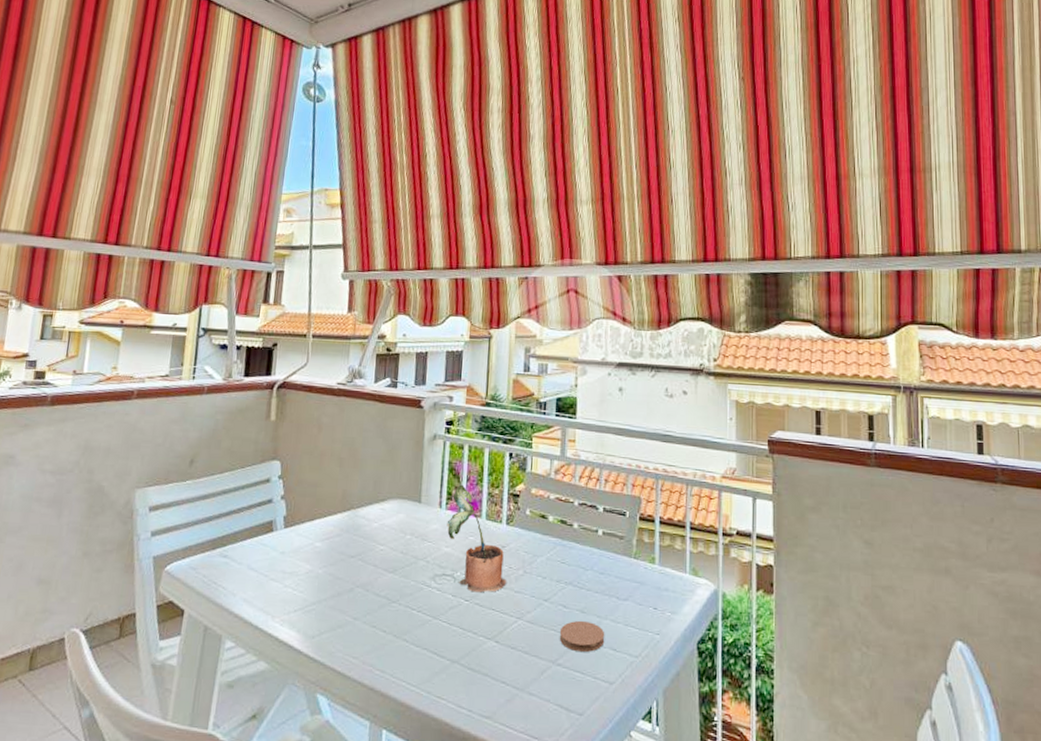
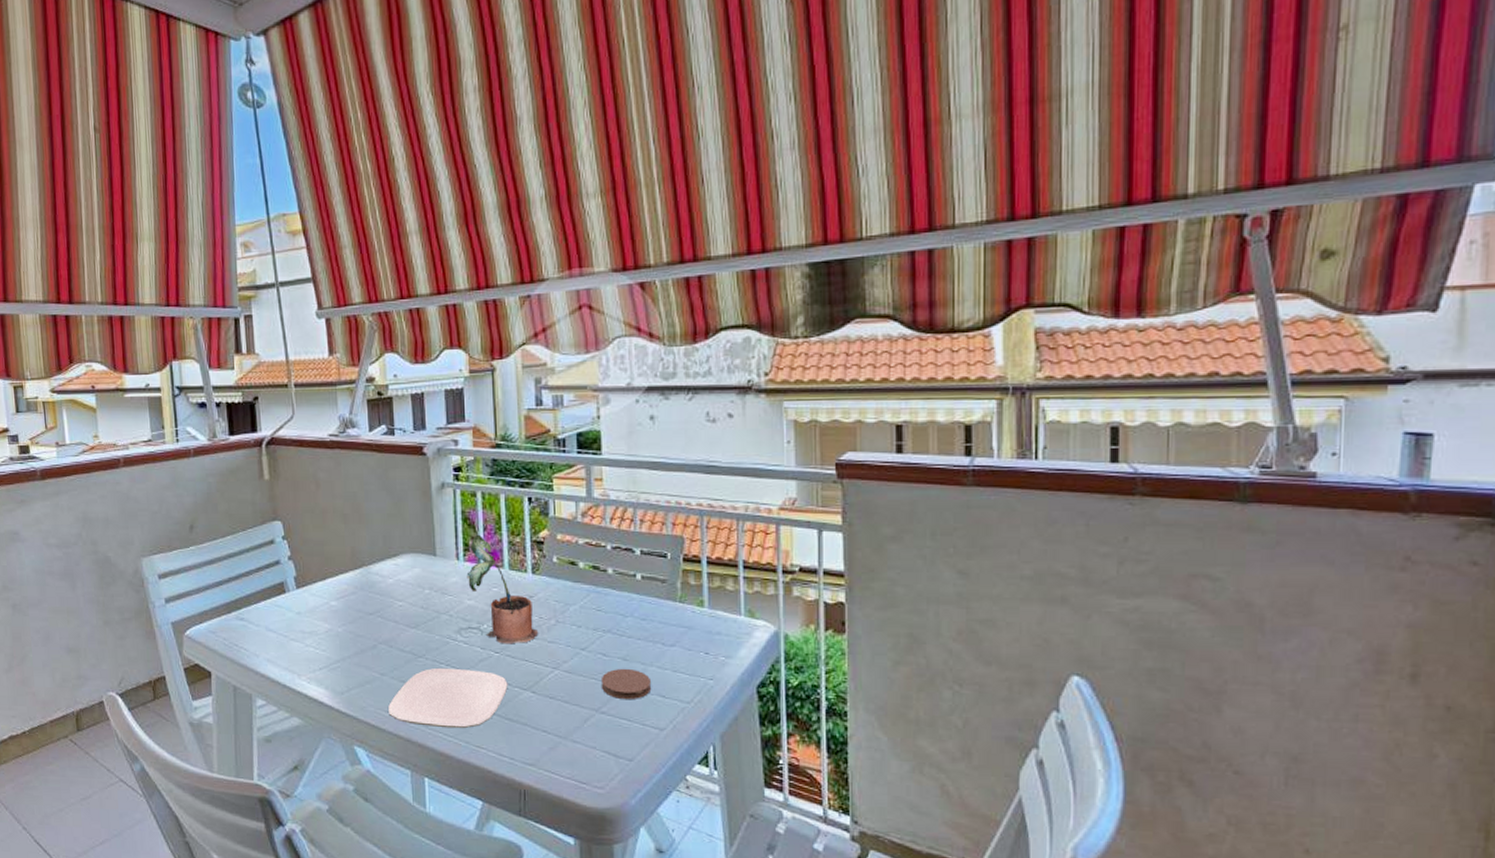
plate: none [356,614,474,677] -> present [388,667,508,728]

